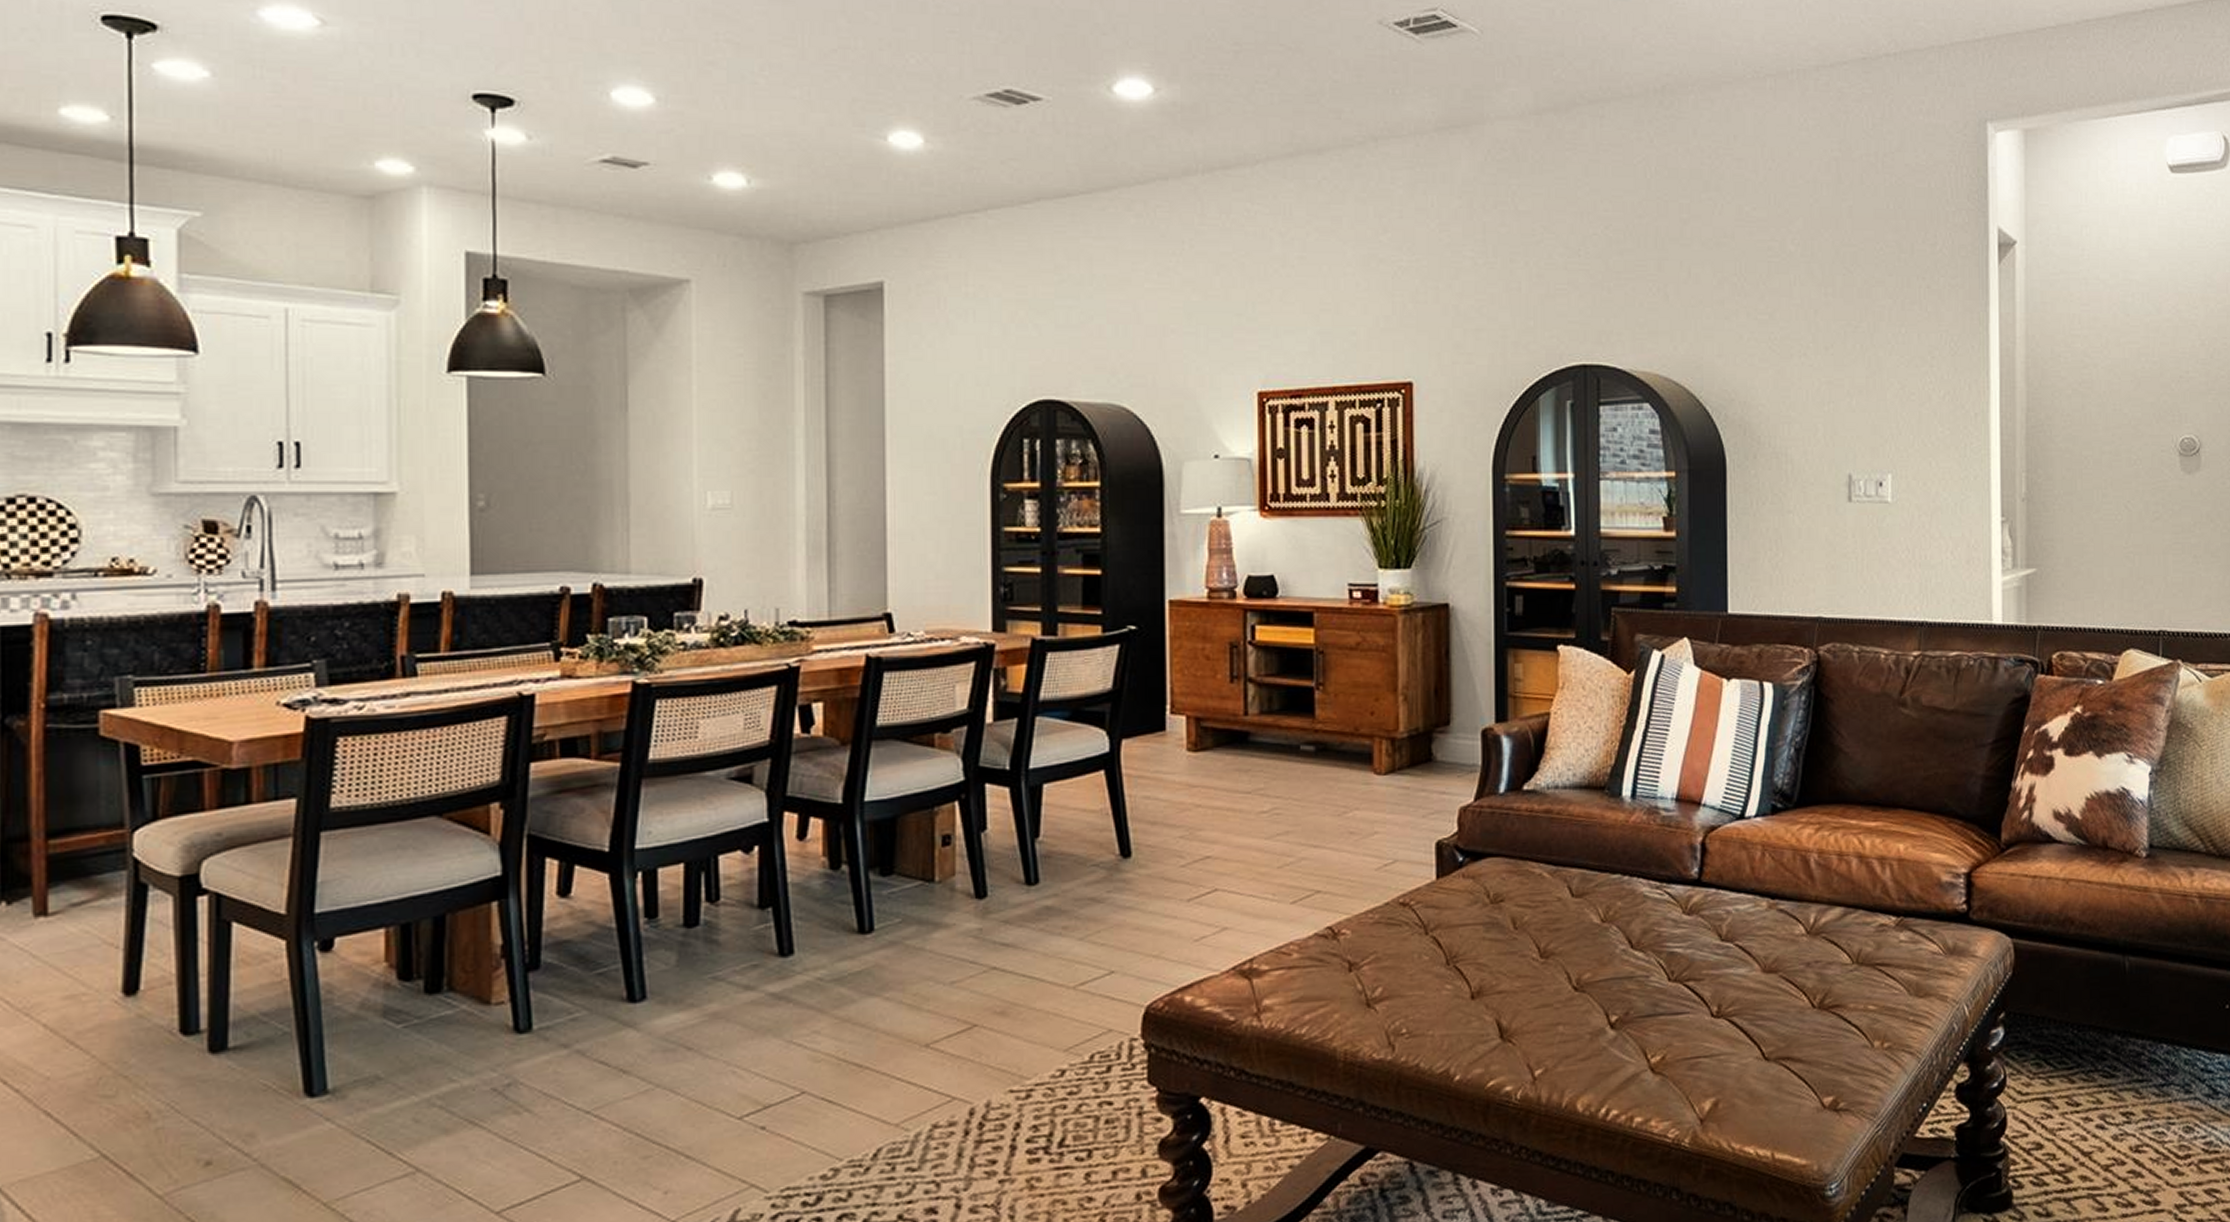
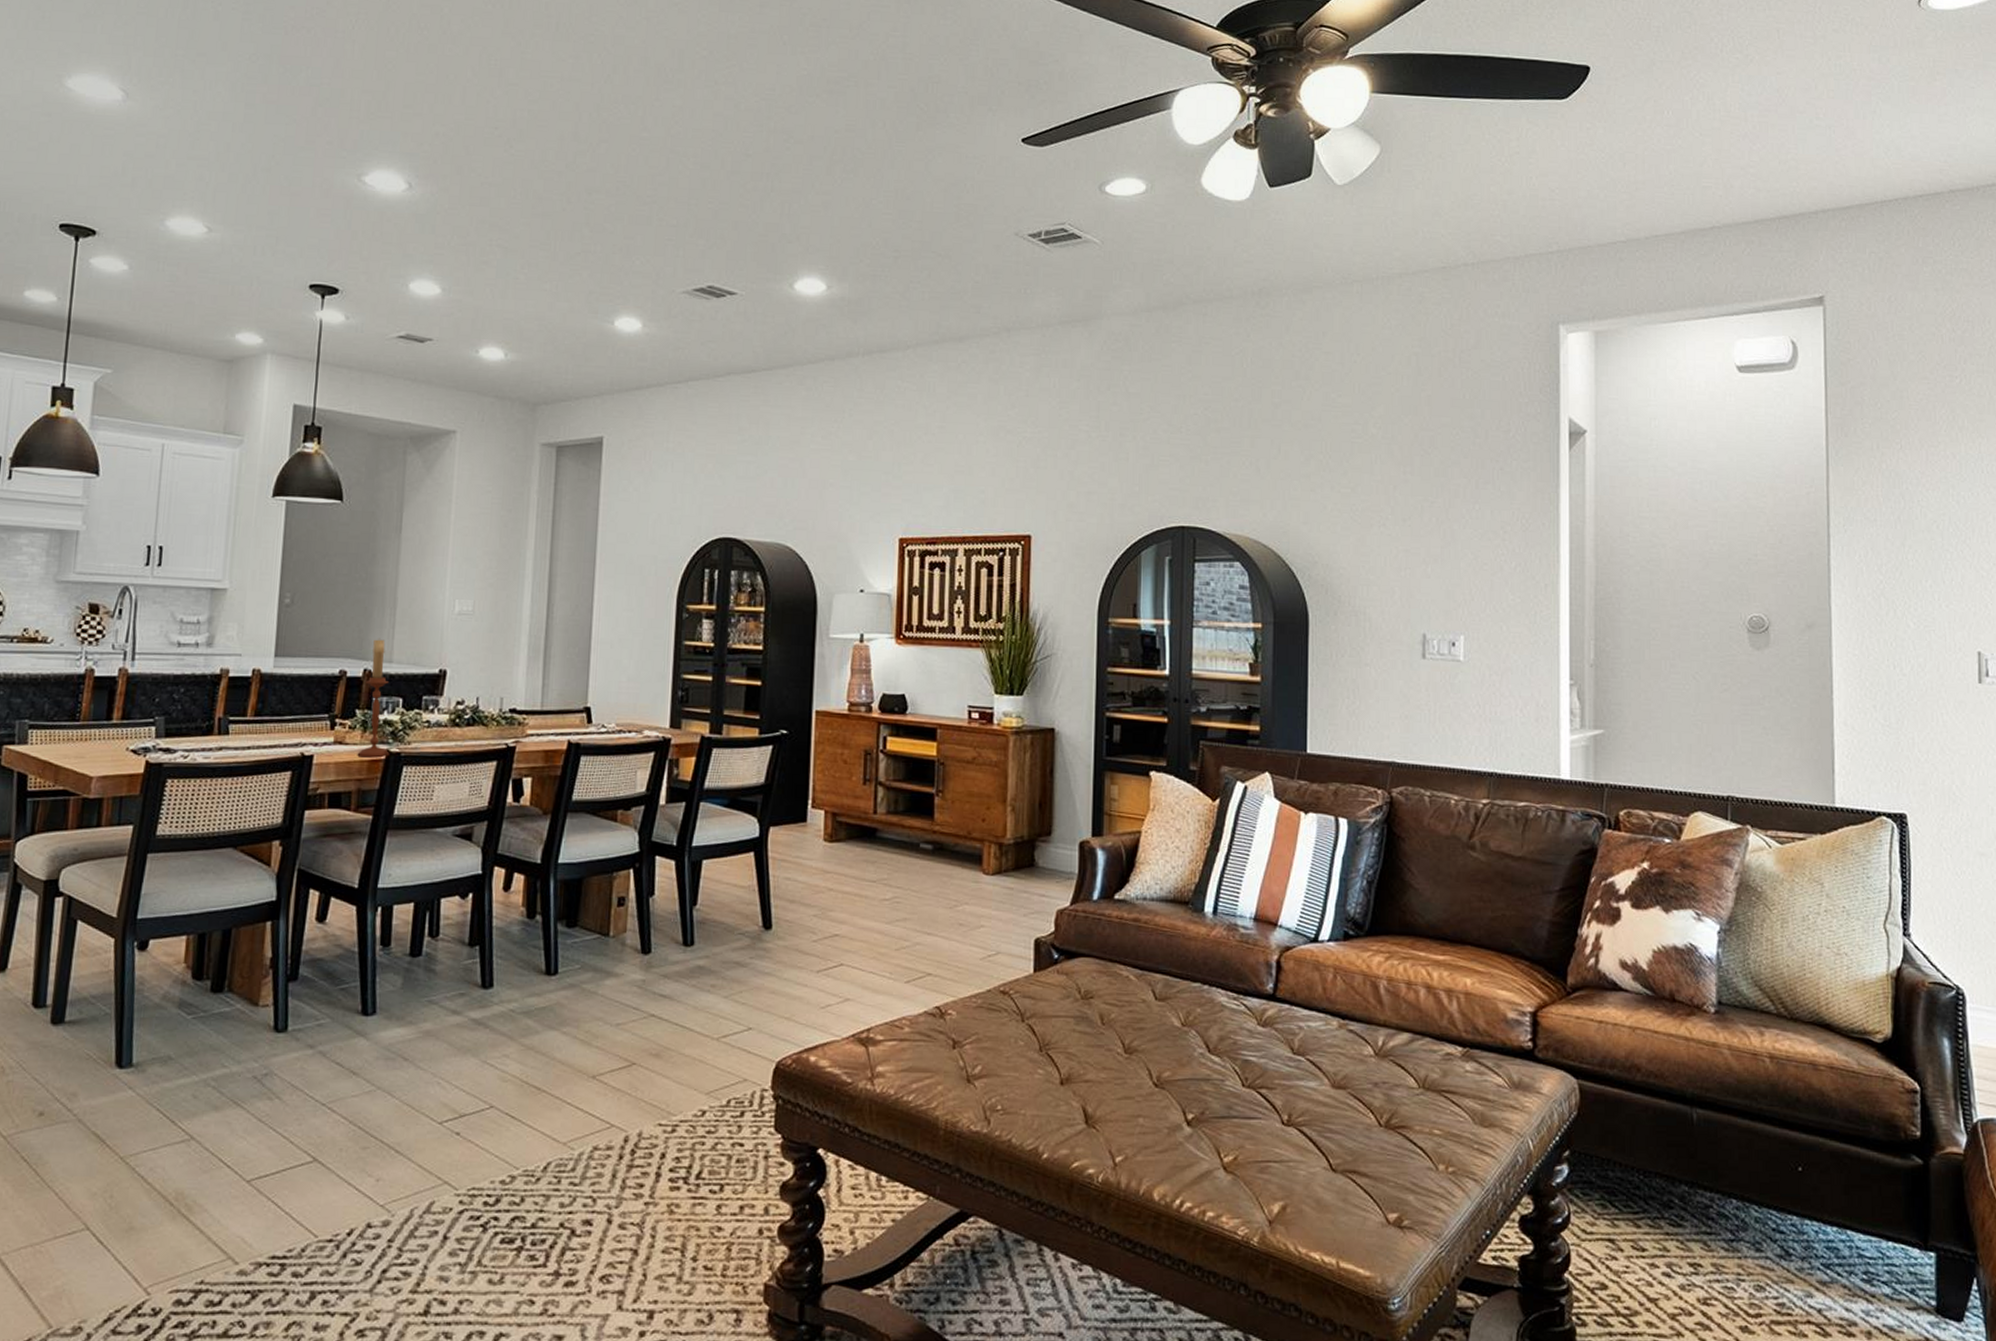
candlestick: none [593,544,637,693] -> present [357,638,390,758]

